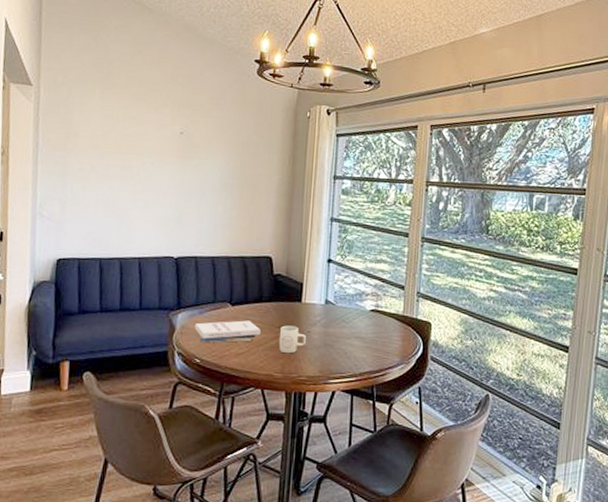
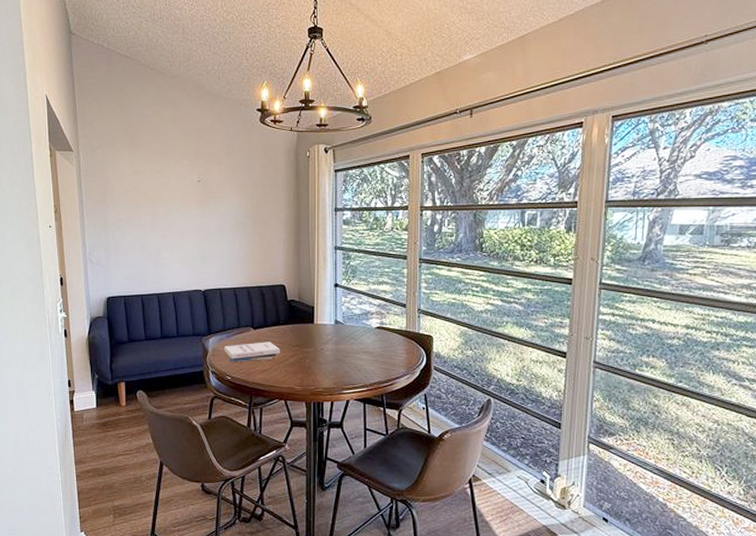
mug: present [278,325,307,354] -> none [296,344,321,369]

